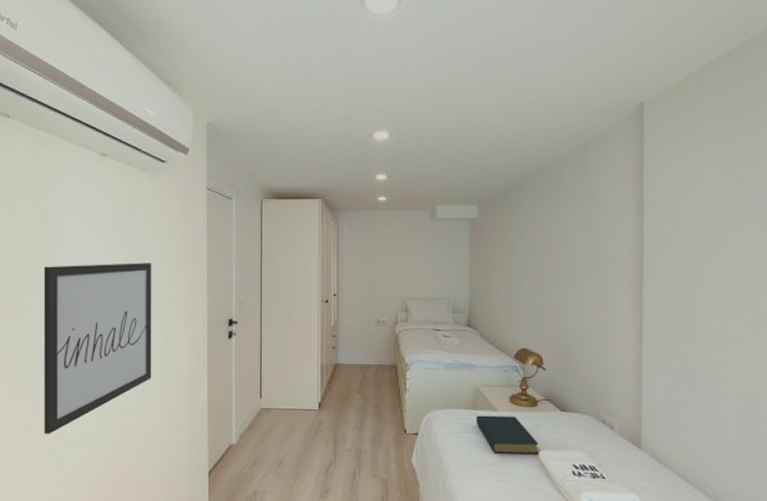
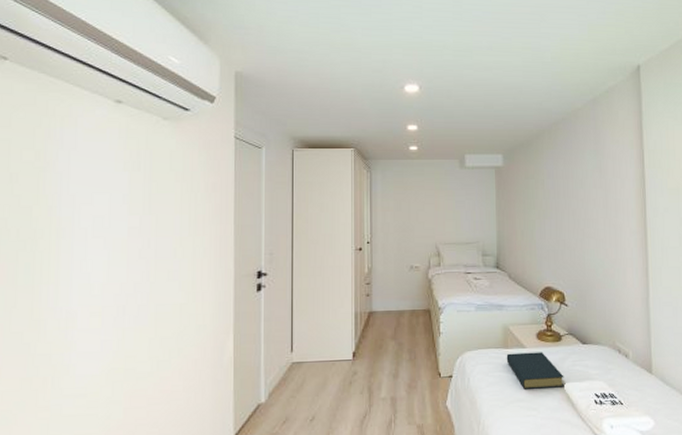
wall art: present [43,263,152,434] -> none [38,215,173,411]

